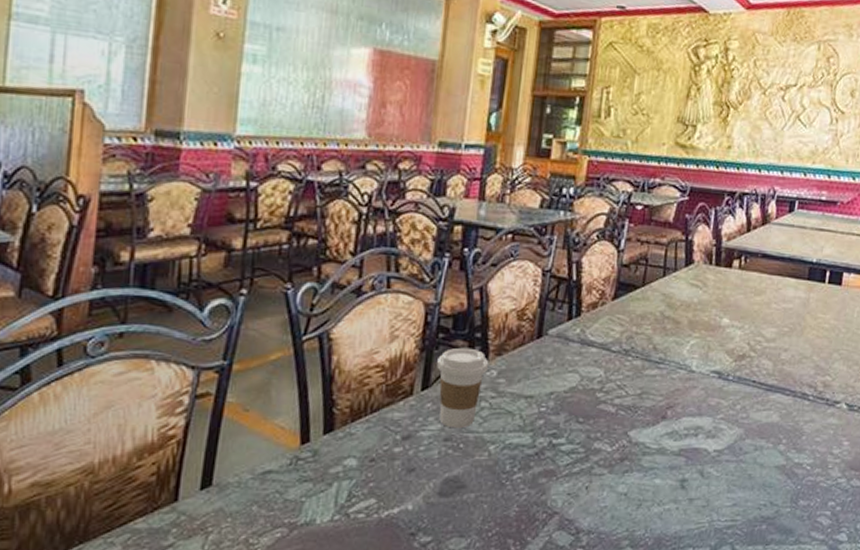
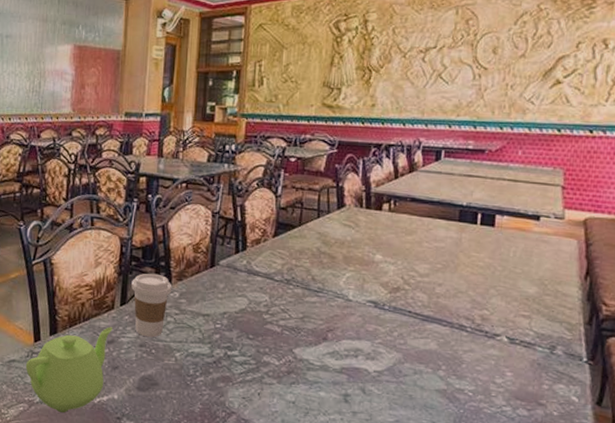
teapot: none [286,418,410,536] -> present [25,327,113,413]

